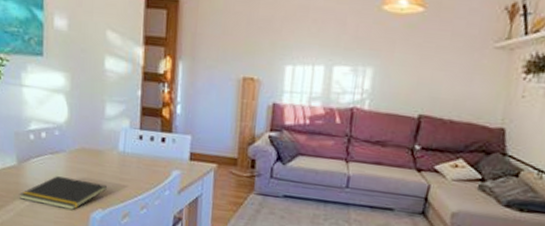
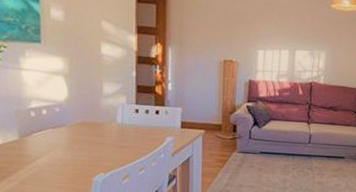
notepad: present [18,176,108,210] -> none [21,147,108,175]

